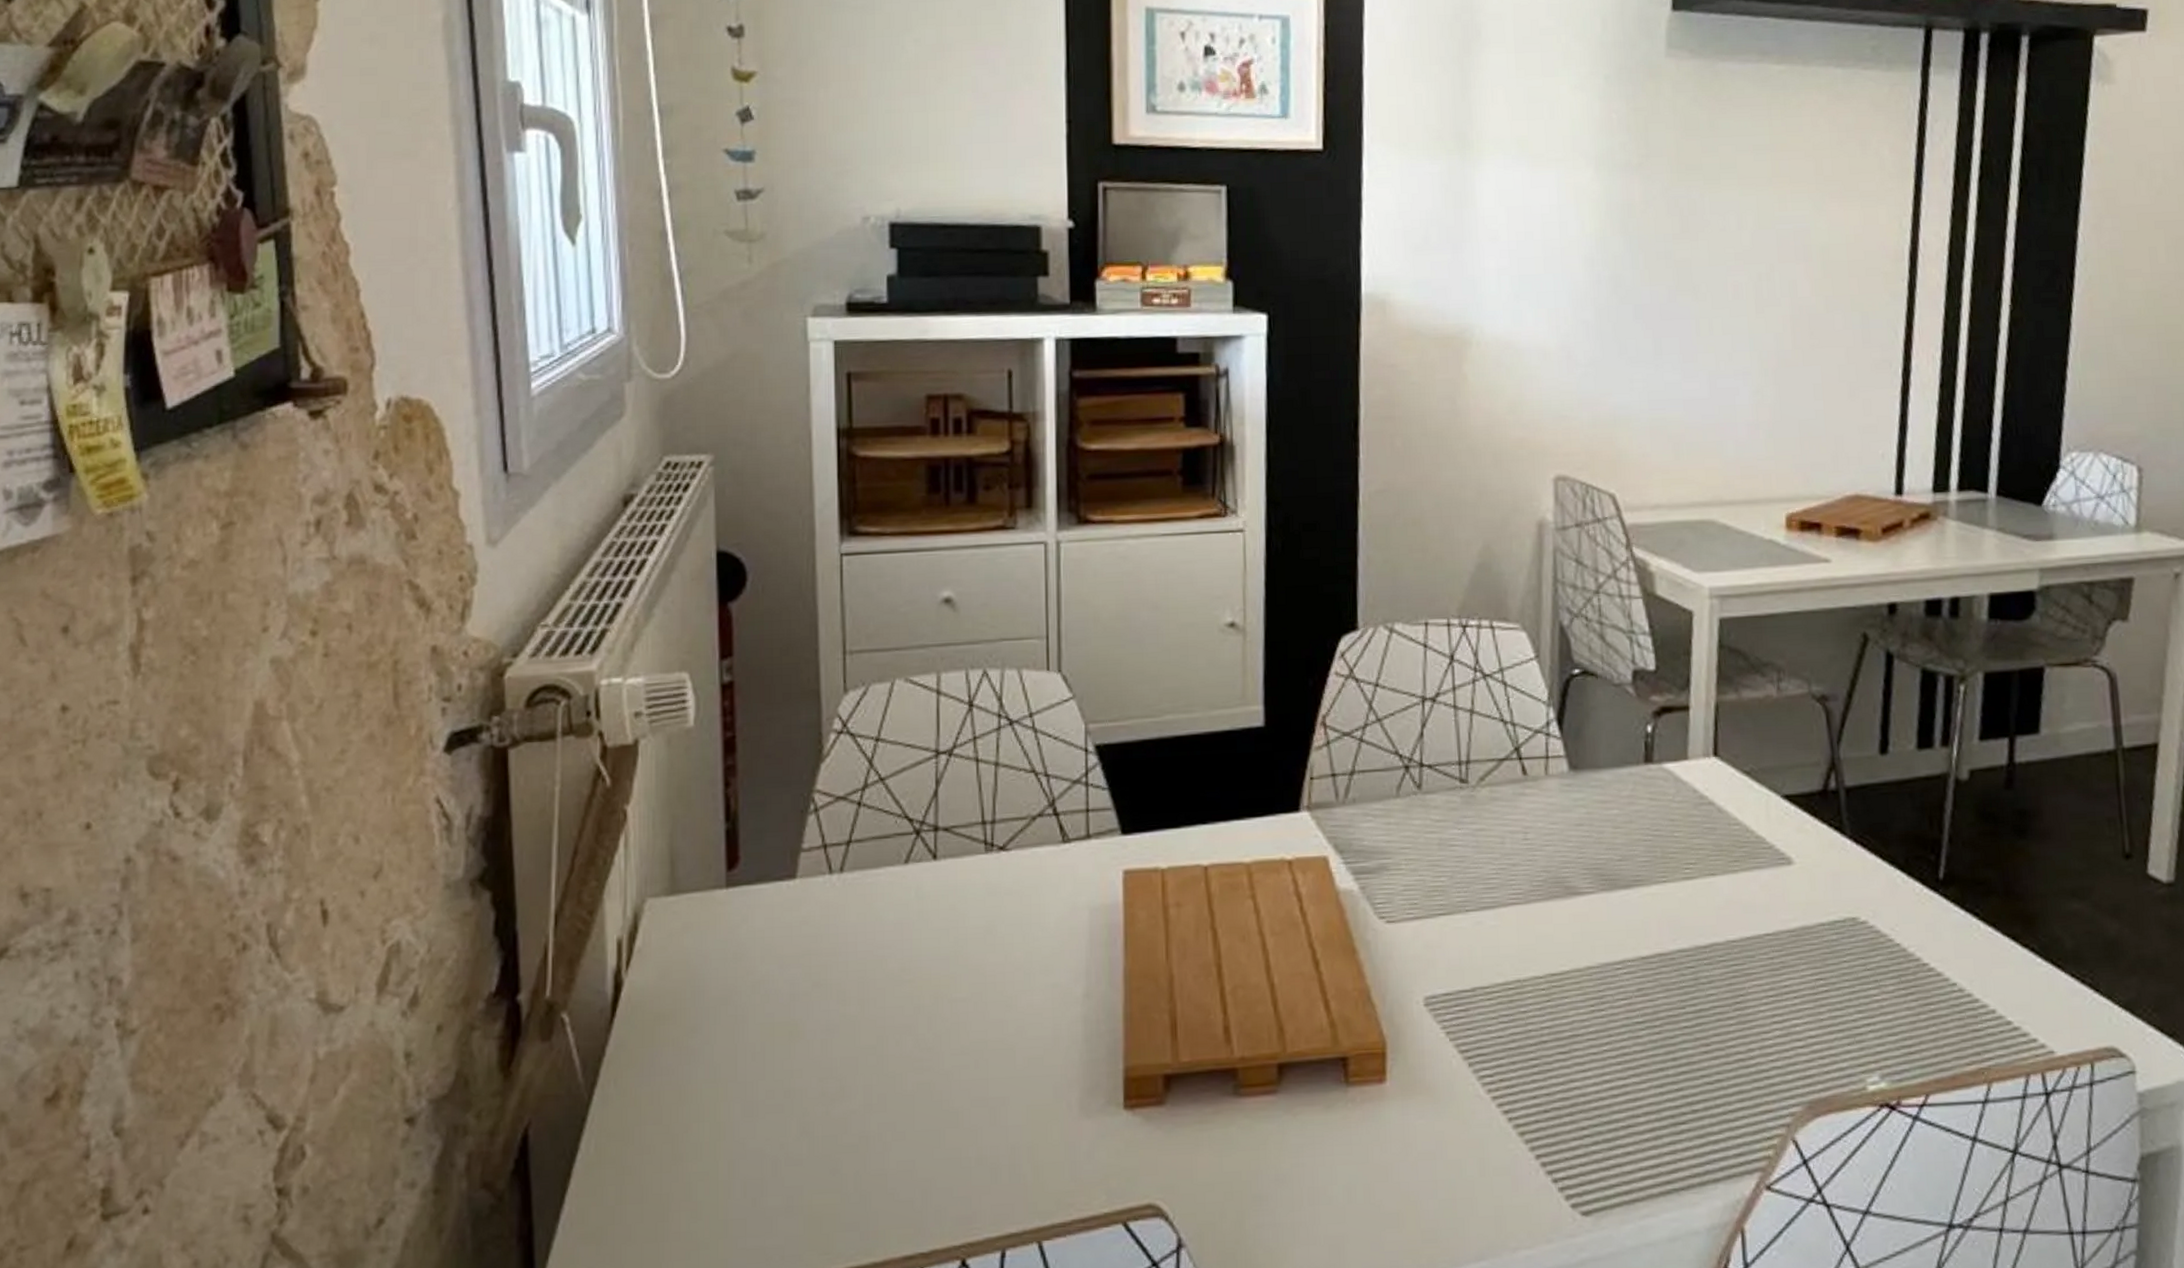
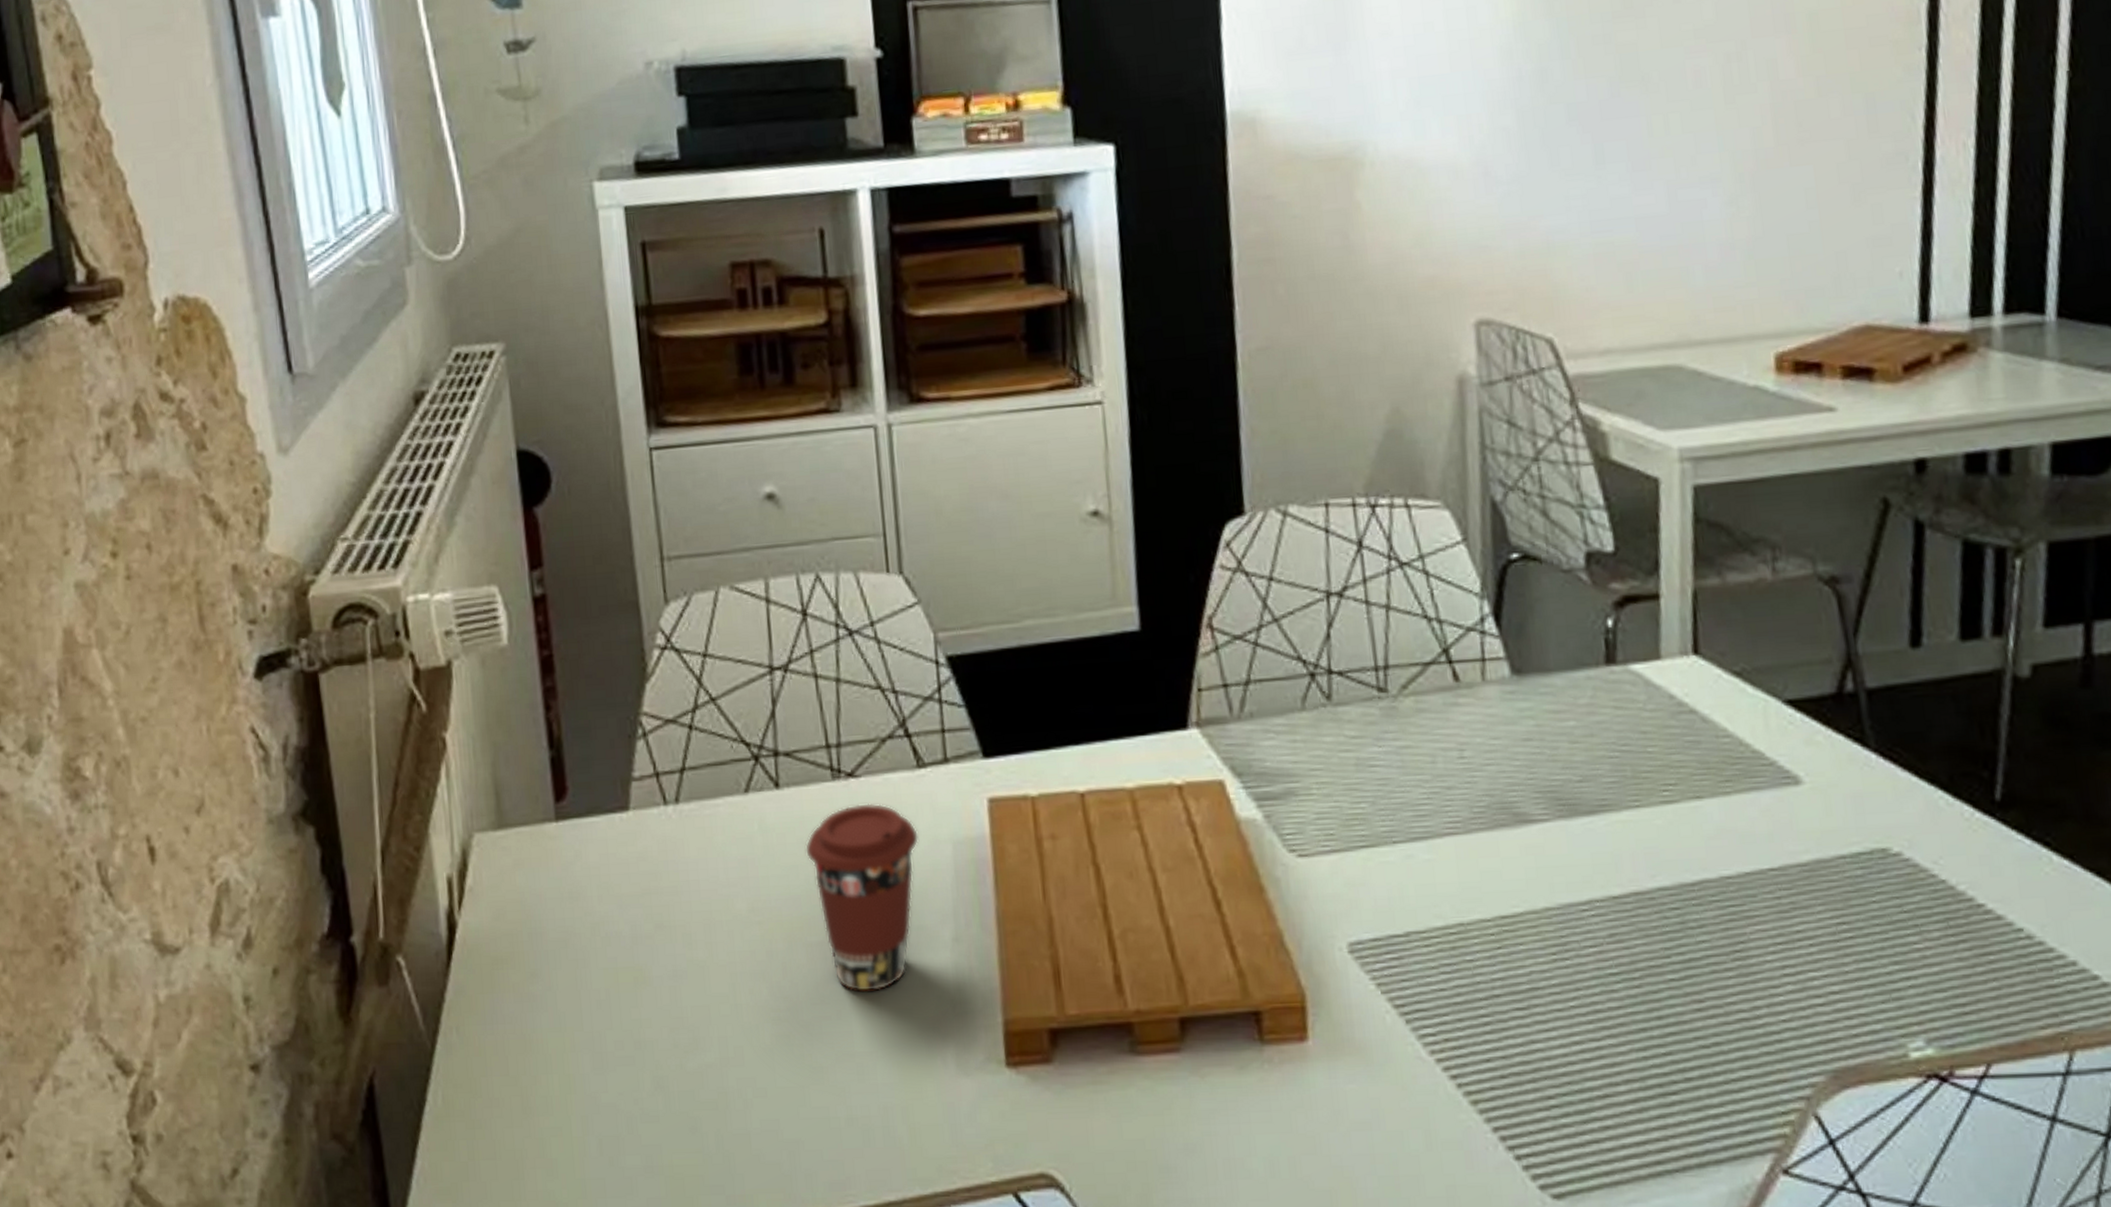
coffee cup: none [956,874,1060,1044] -> present [804,803,919,993]

